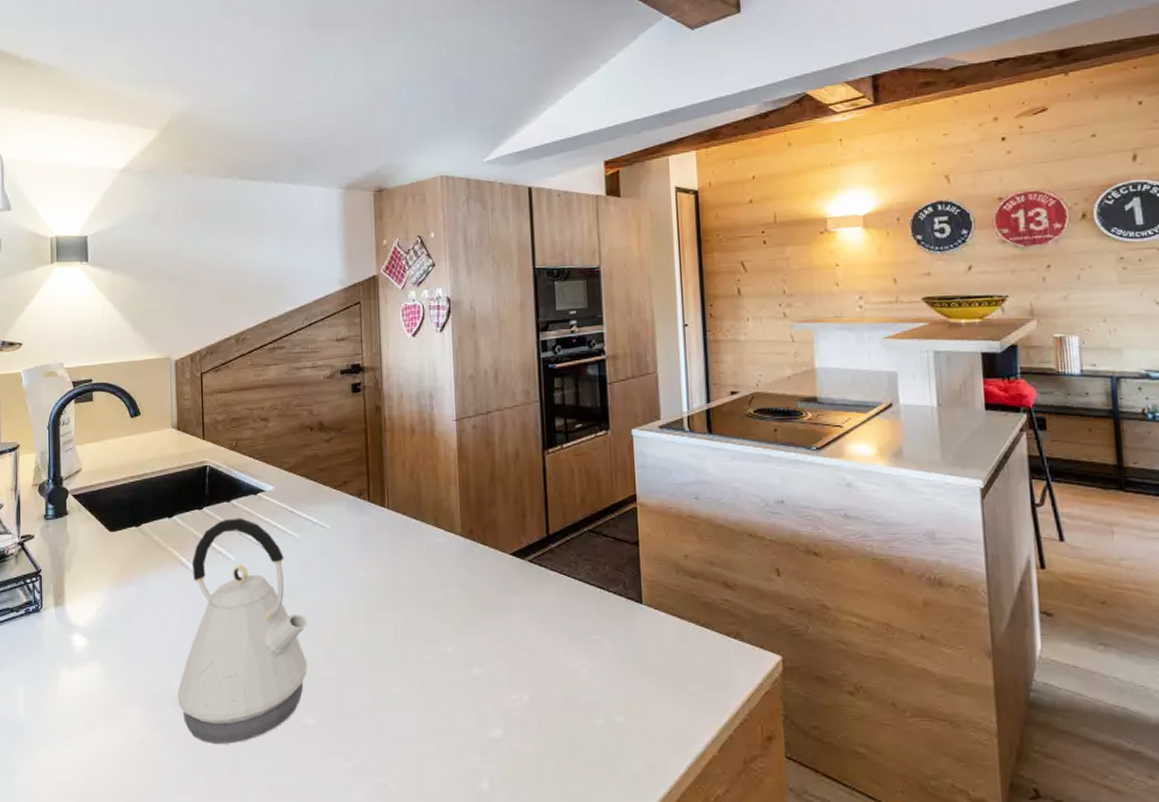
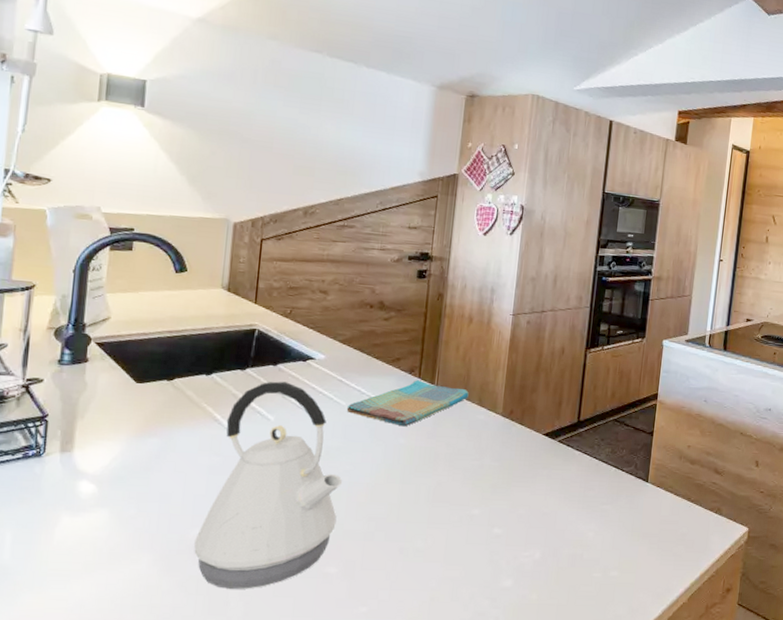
dish towel: none [301,504,423,557] -> present [346,380,469,427]

